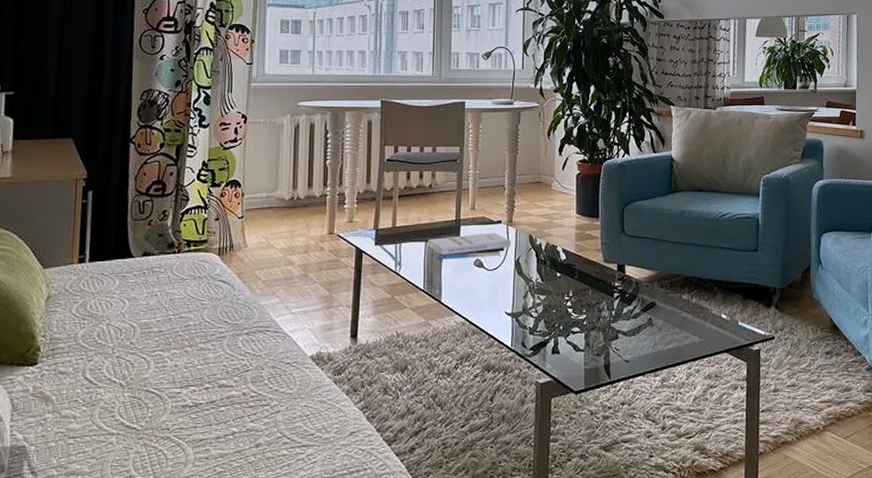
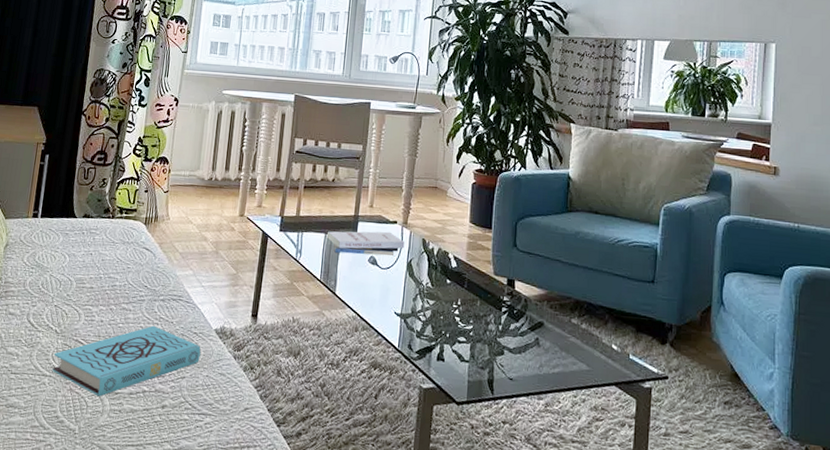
book: none [120,362,296,447] -> present [52,325,201,397]

